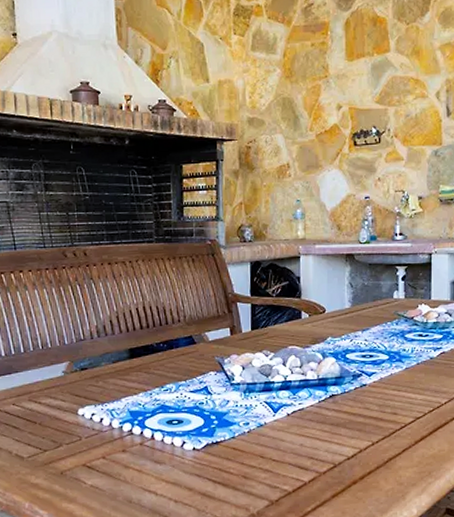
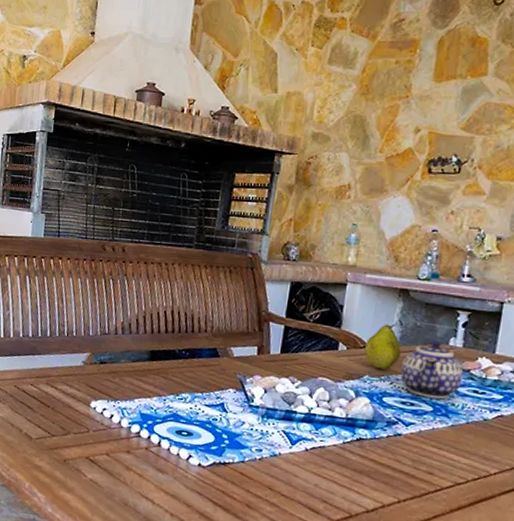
fruit: none [324,286,356,330] -> present [364,324,402,370]
teapot: none [357,295,409,348] -> present [400,339,464,400]

